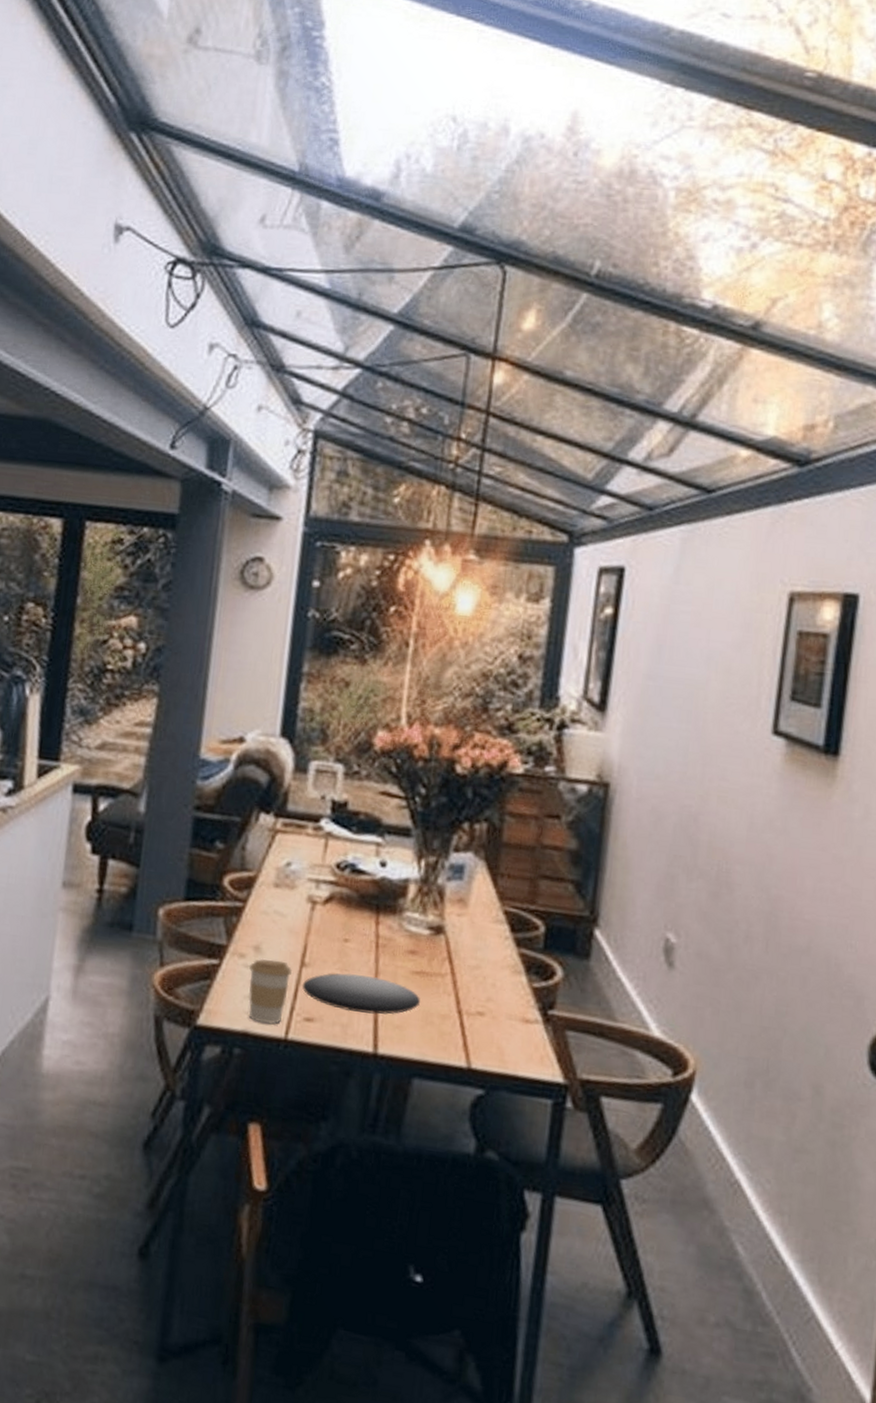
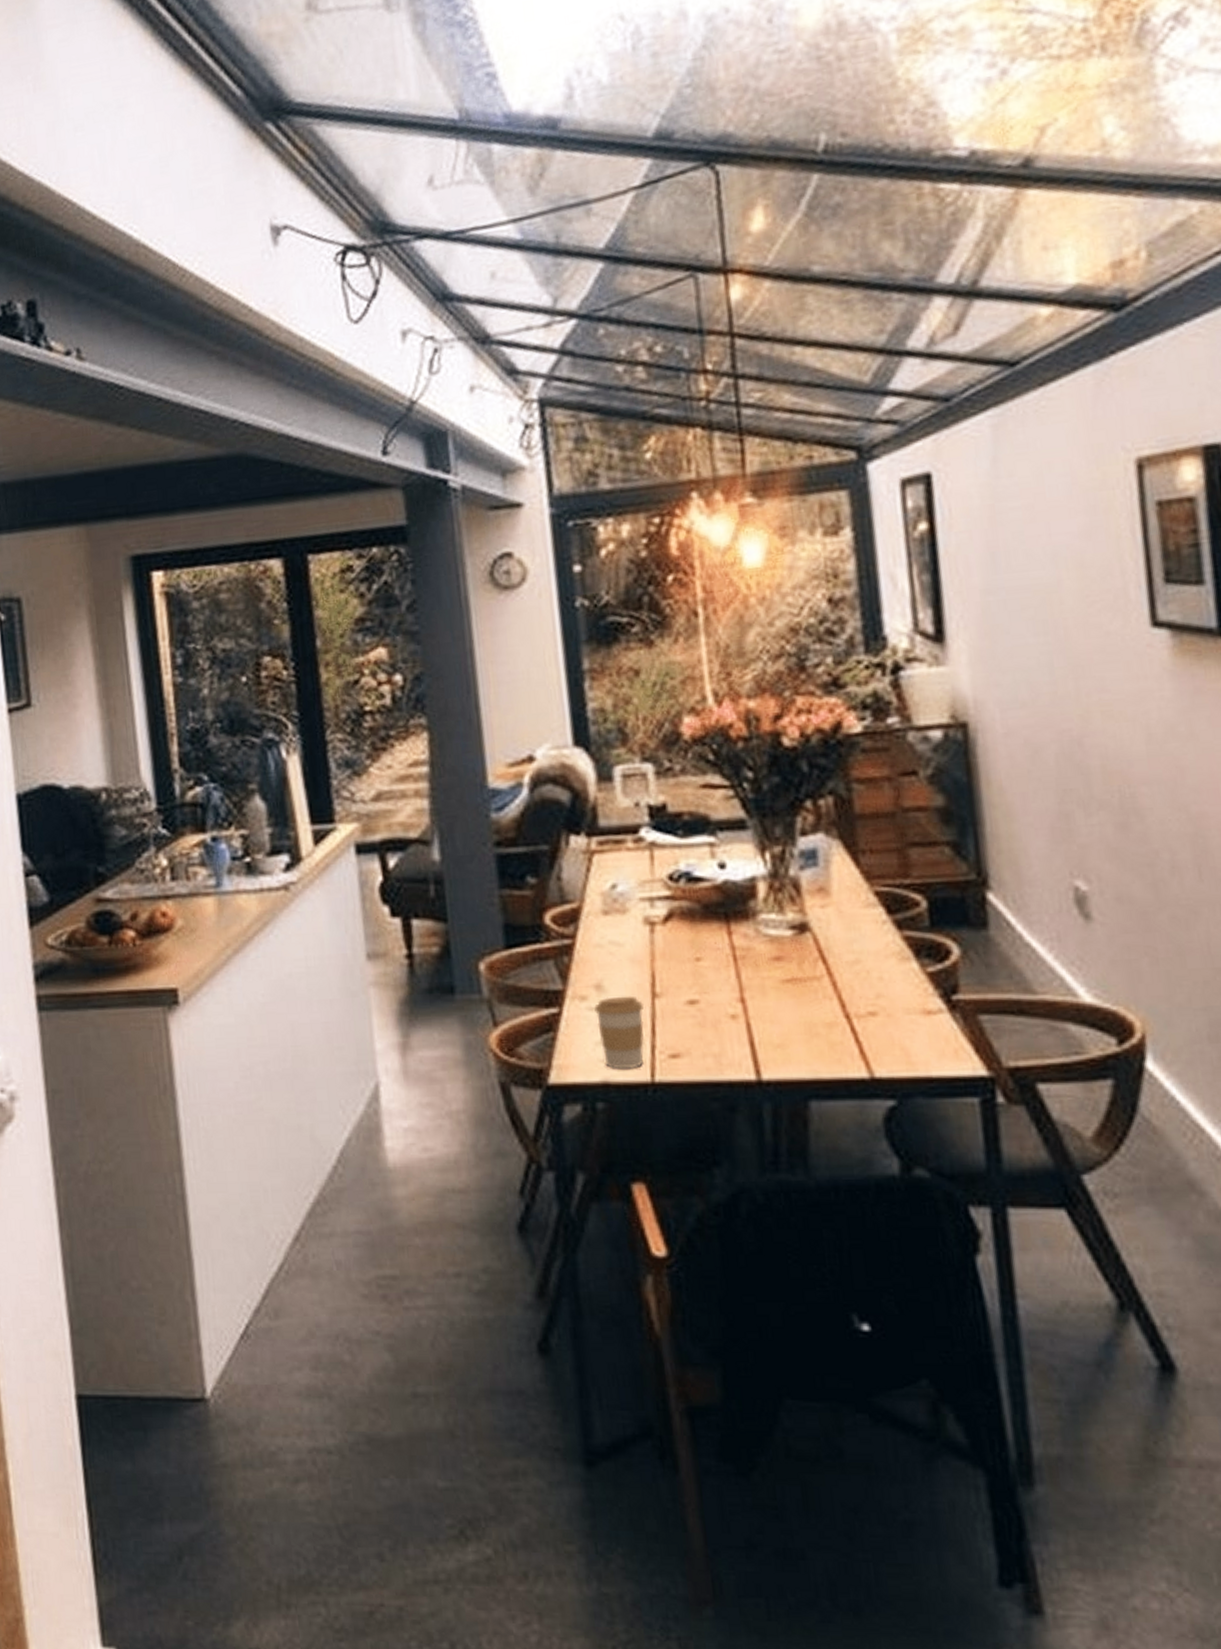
plate: present [302,973,421,1015] -> none [658,994,800,1039]

